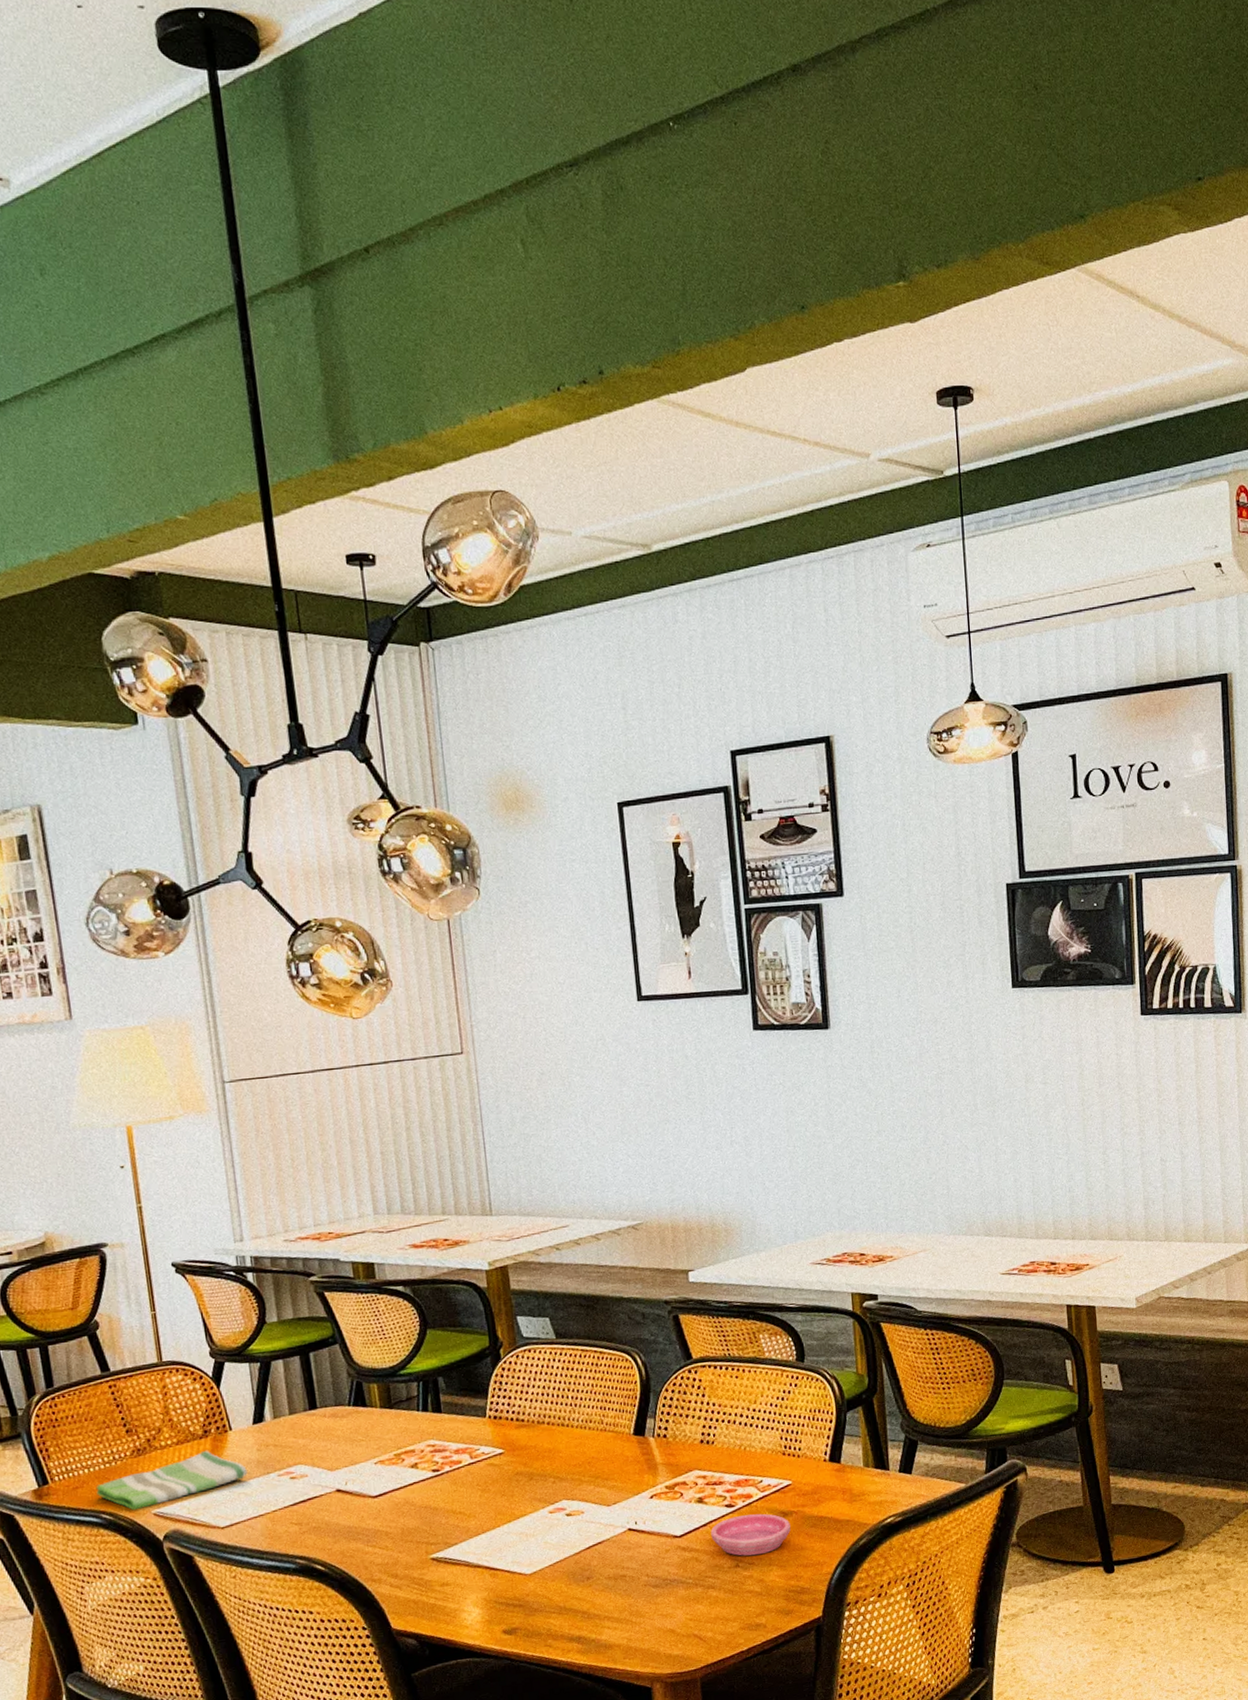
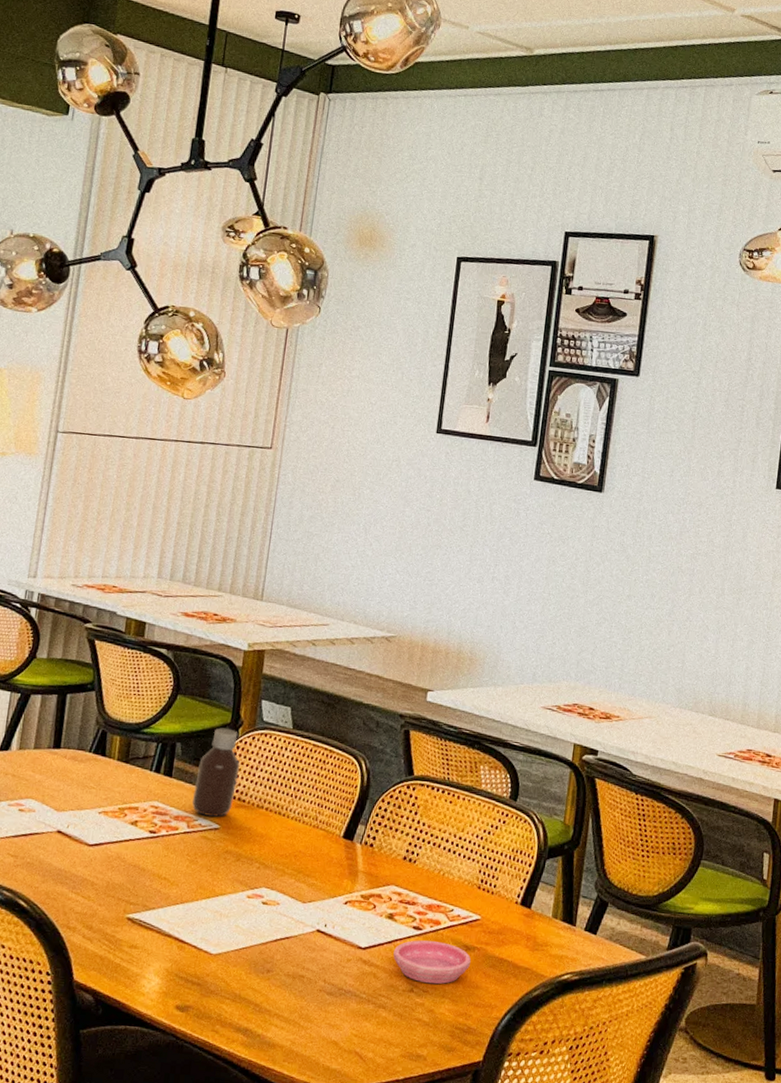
bottle: none [467,1352,512,1444] -> present [191,727,240,817]

